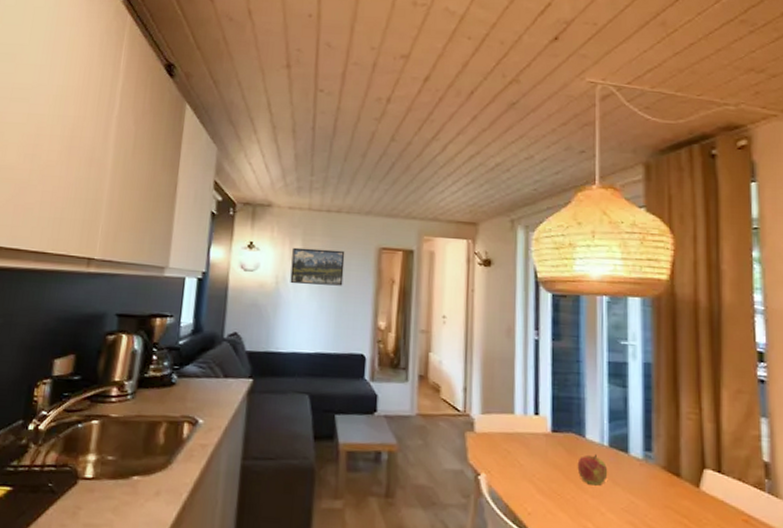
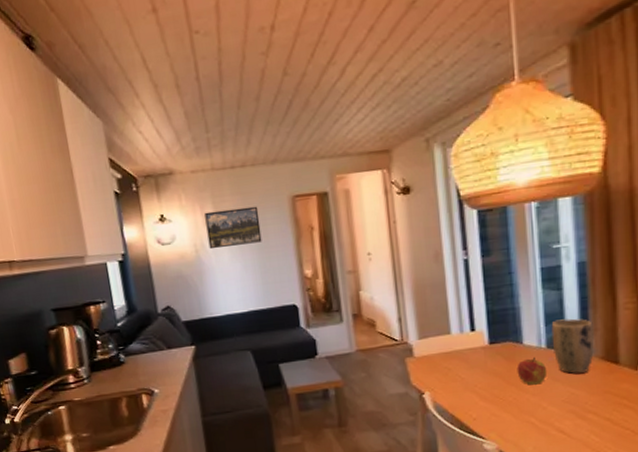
plant pot: none [614,418,656,482] -> present [551,318,594,374]

